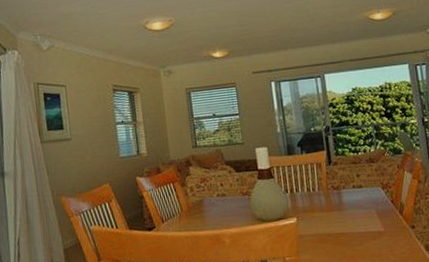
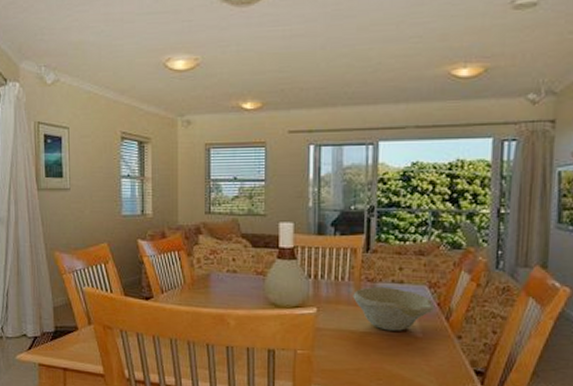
bowl: none [324,191,390,230] -> present [352,286,435,331]

